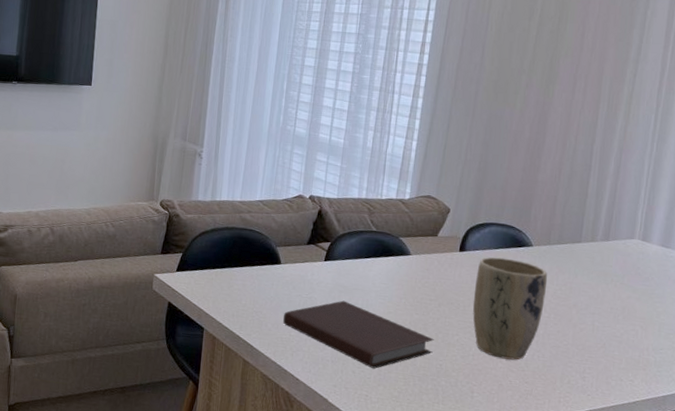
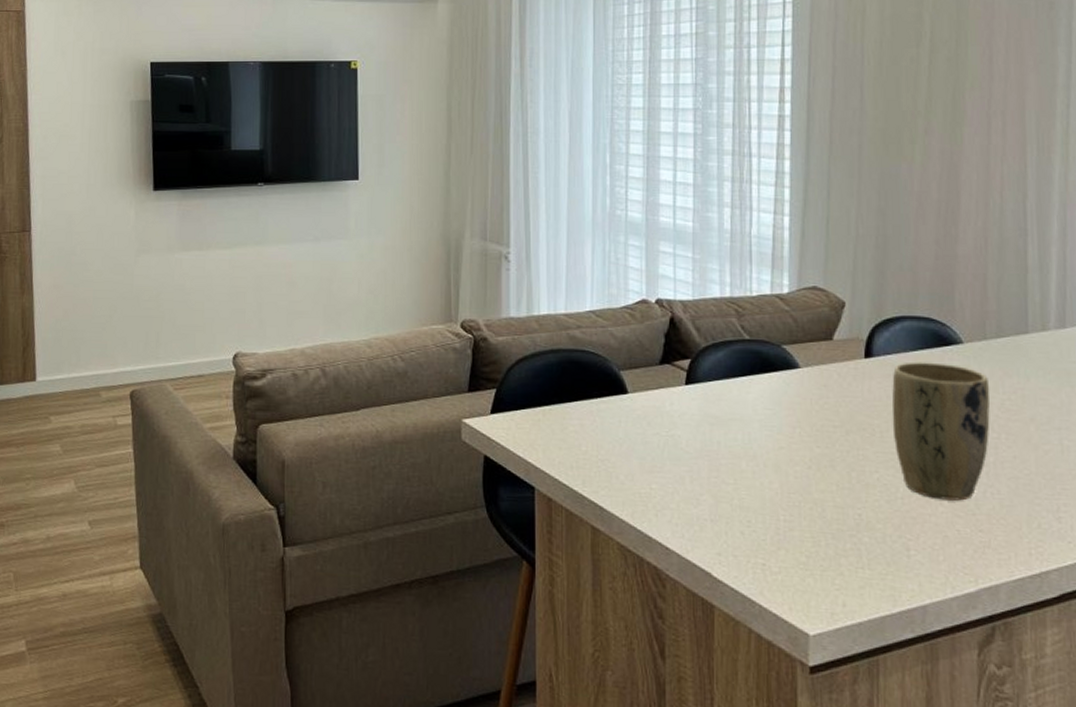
notebook: present [283,300,435,369] -> none [639,436,847,526]

